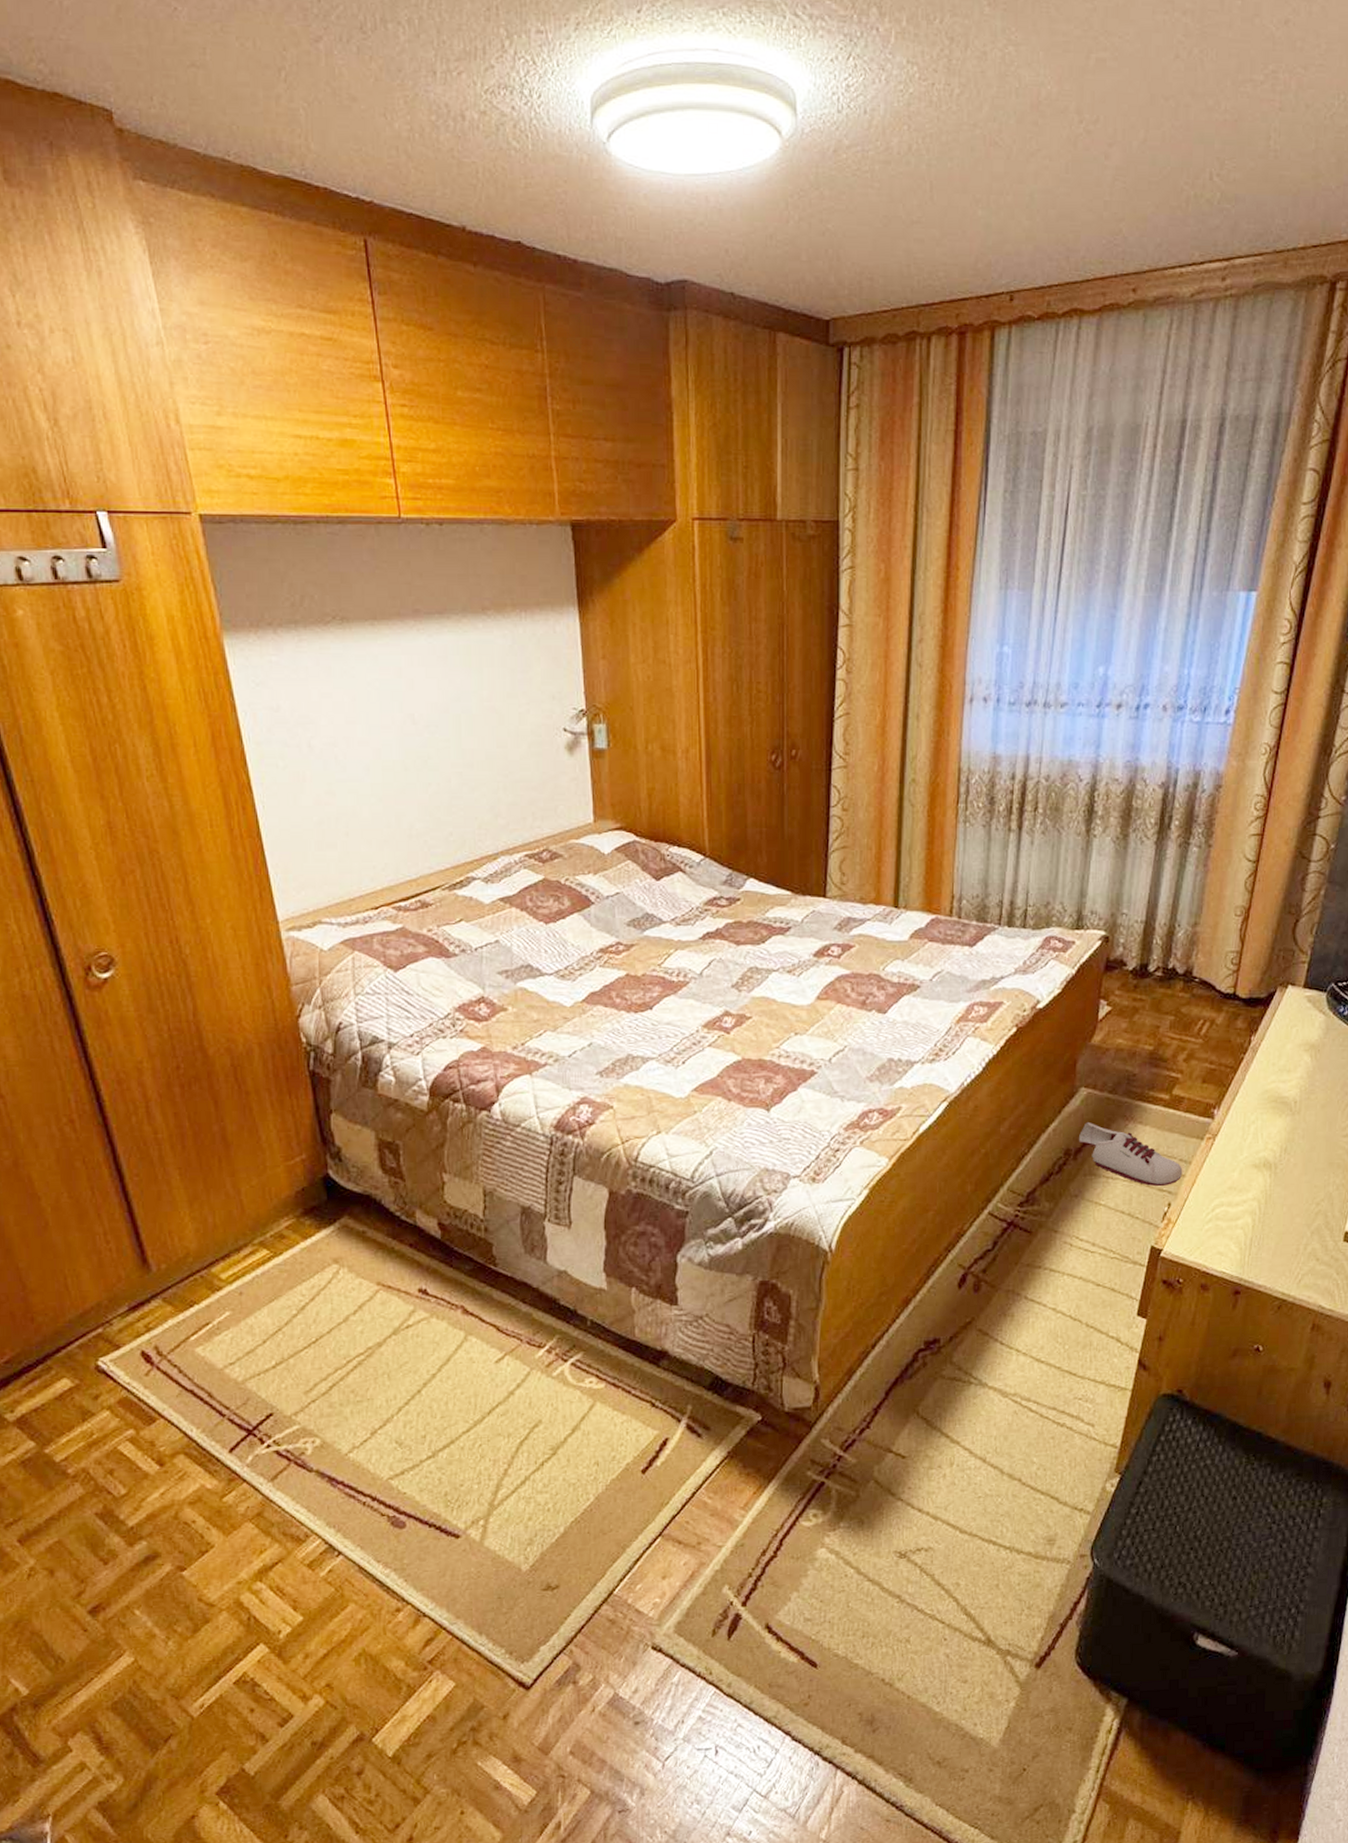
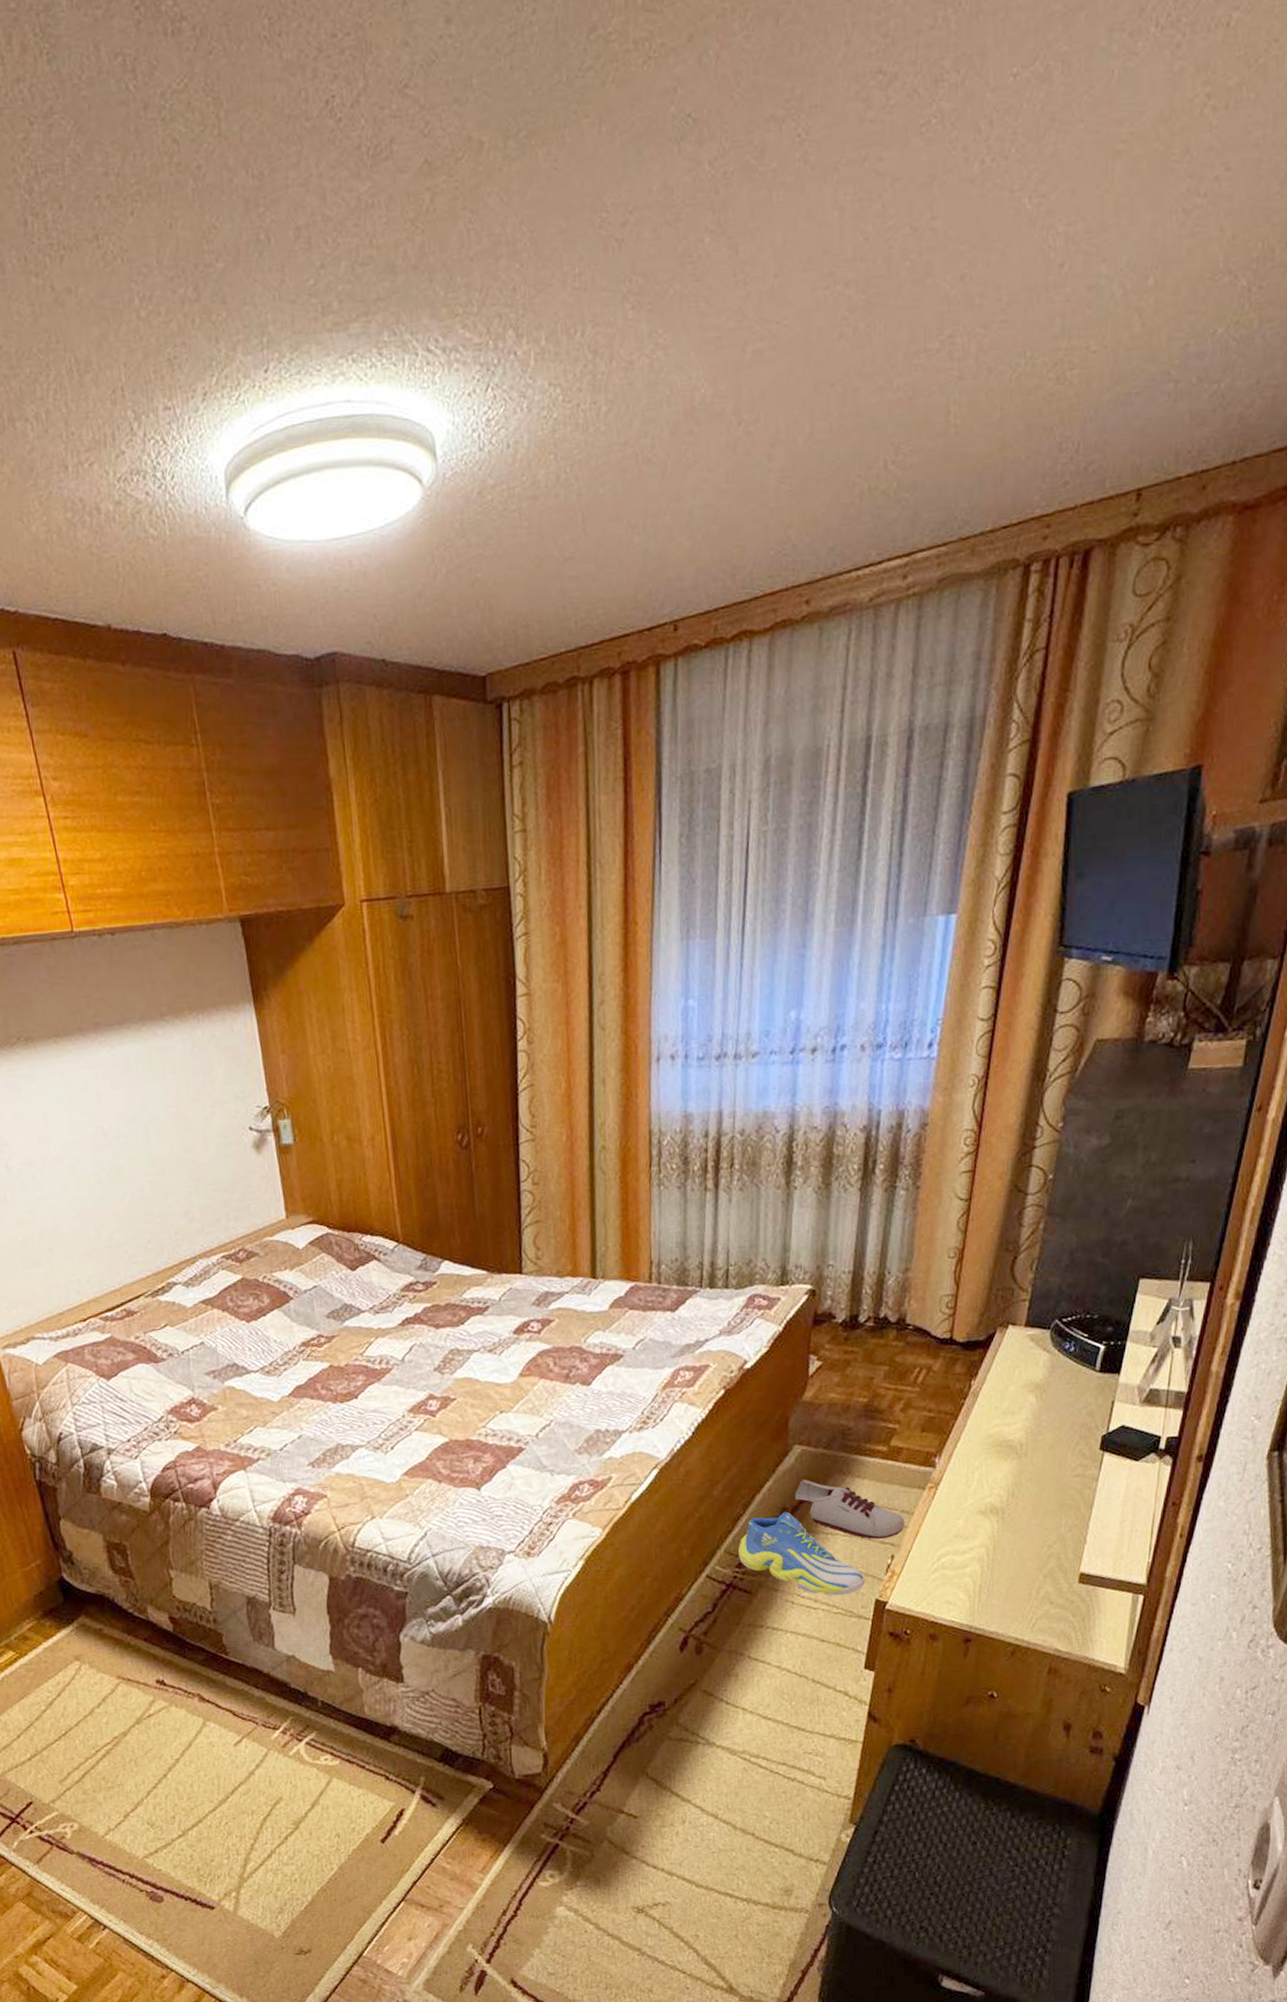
sneaker: none [1021,1153,1142,1241] -> present [738,1511,865,1596]

